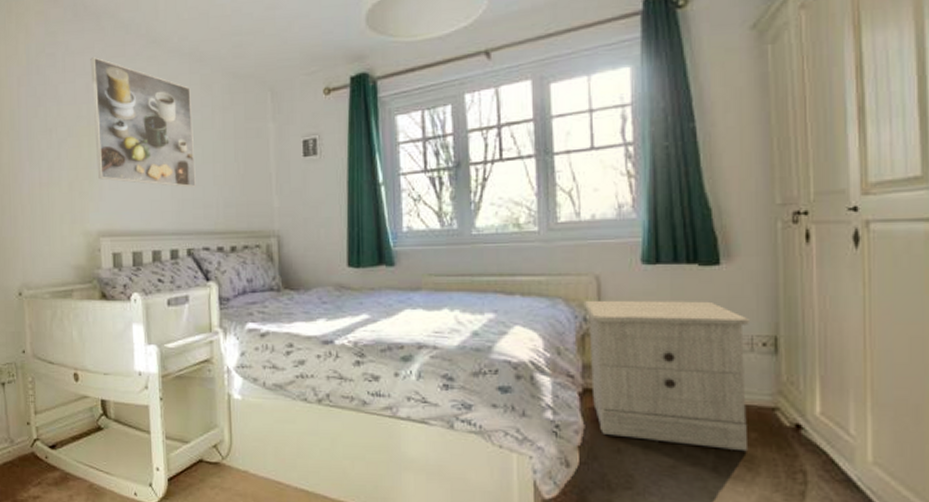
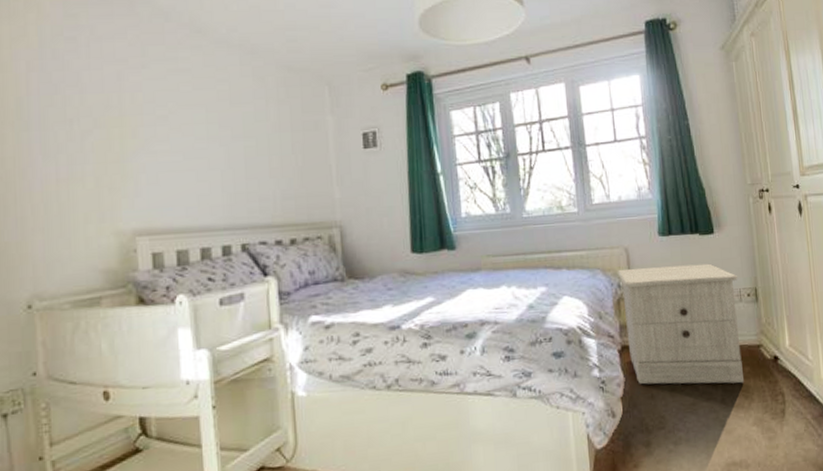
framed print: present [90,57,196,187] -> none [122,44,250,181]

